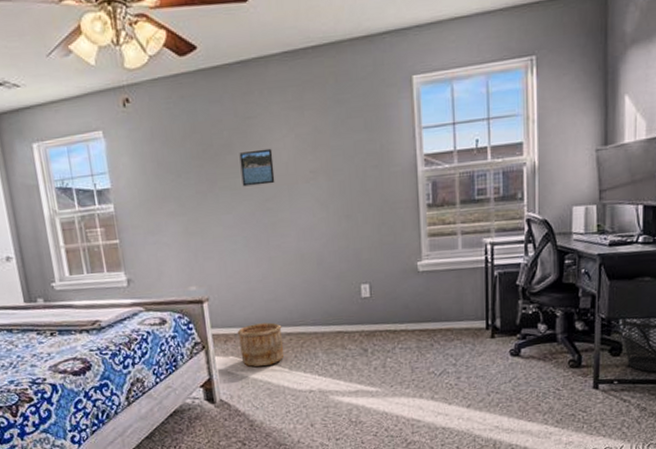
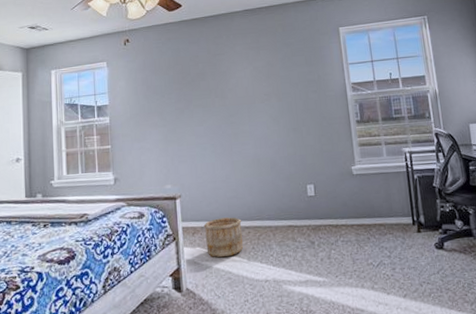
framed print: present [239,148,275,187] -> none [210,77,238,105]

